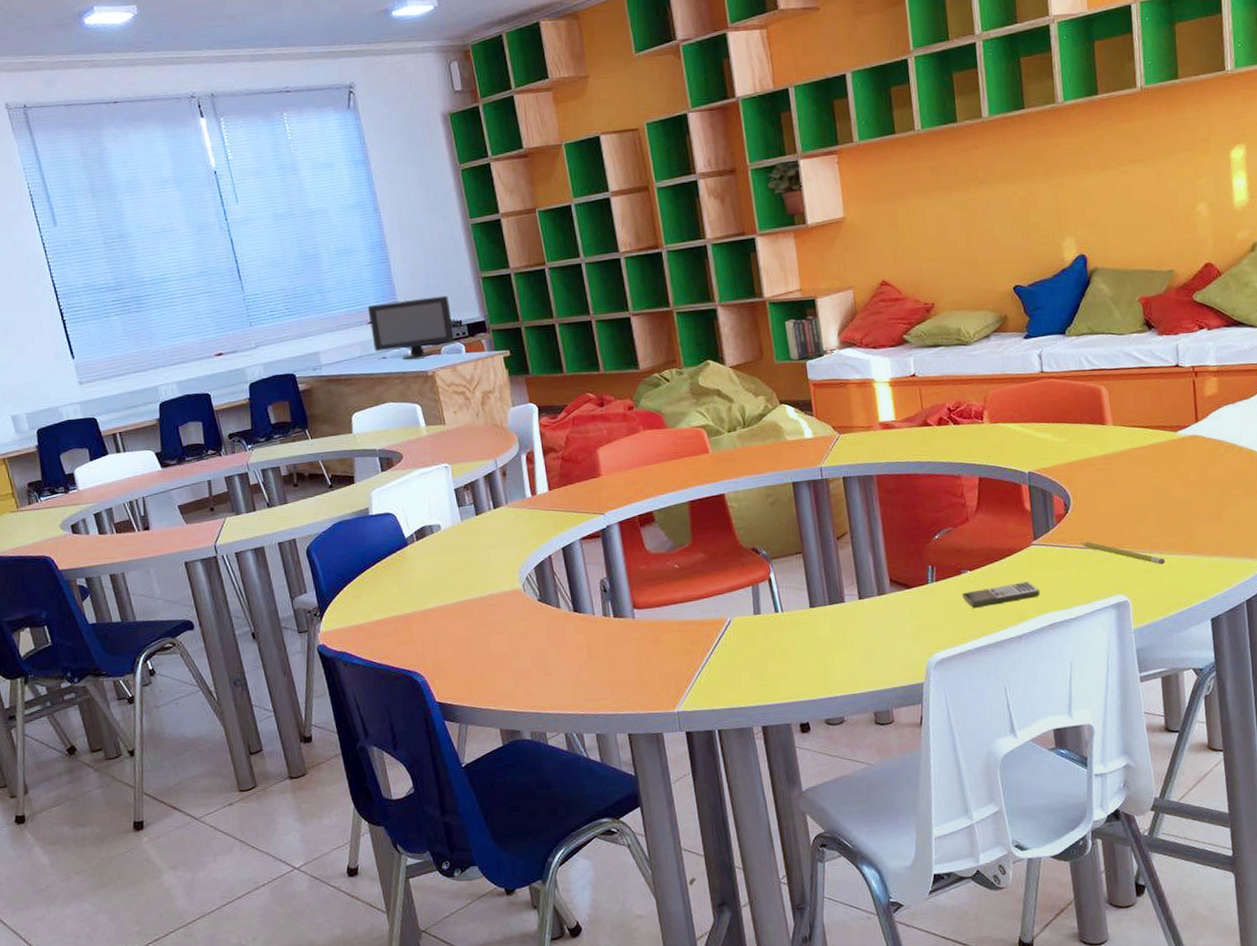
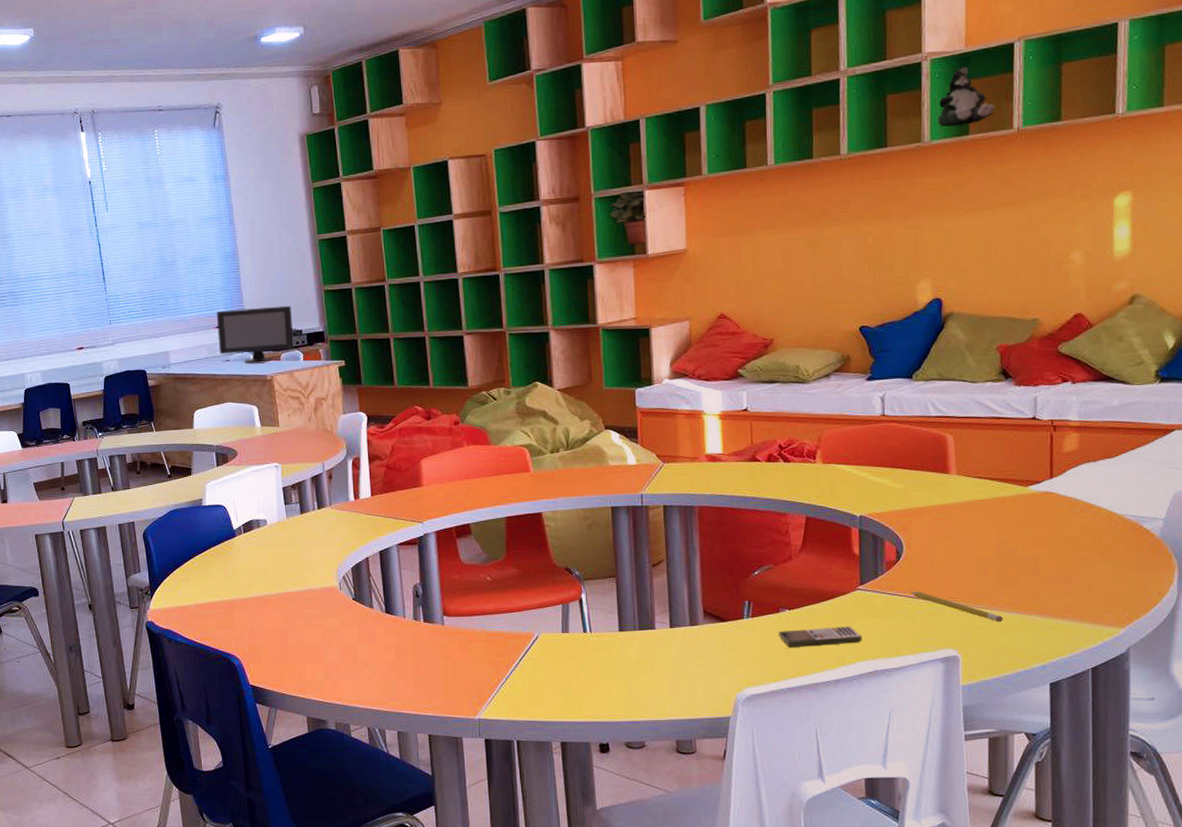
books: present [785,315,839,361] -> none [617,345,670,388]
plush toy: none [1068,29,1119,88] -> present [938,67,995,128]

